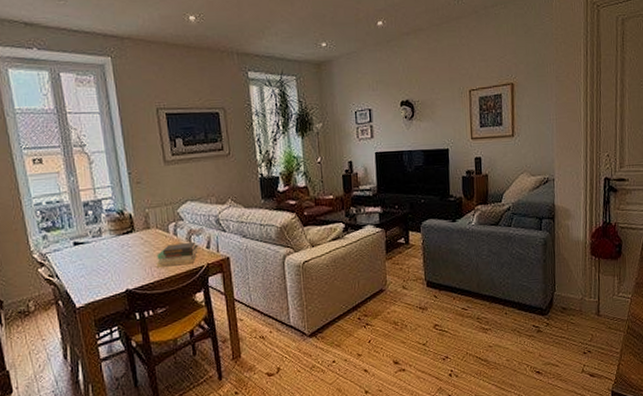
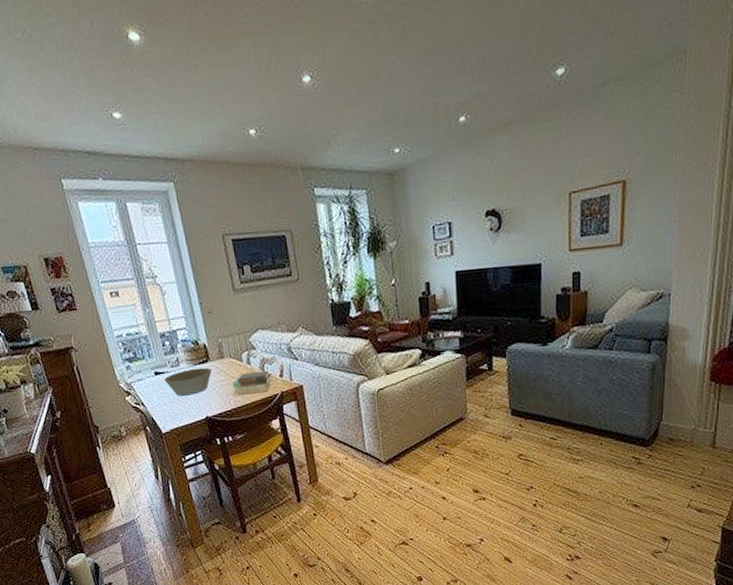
bowl: none [83,238,136,268] -> present [164,367,212,396]

